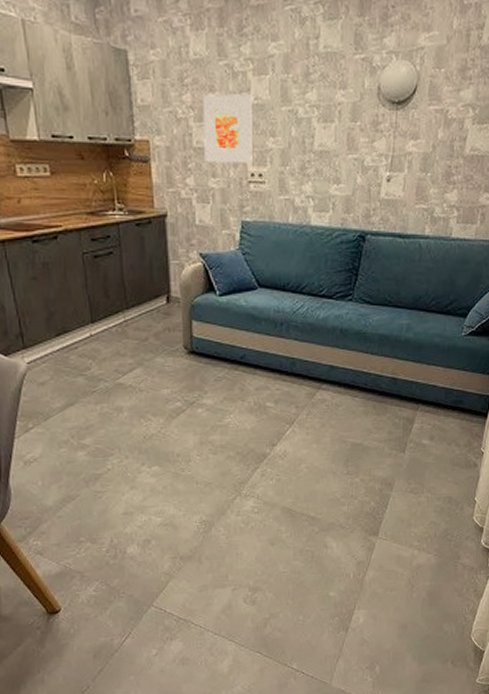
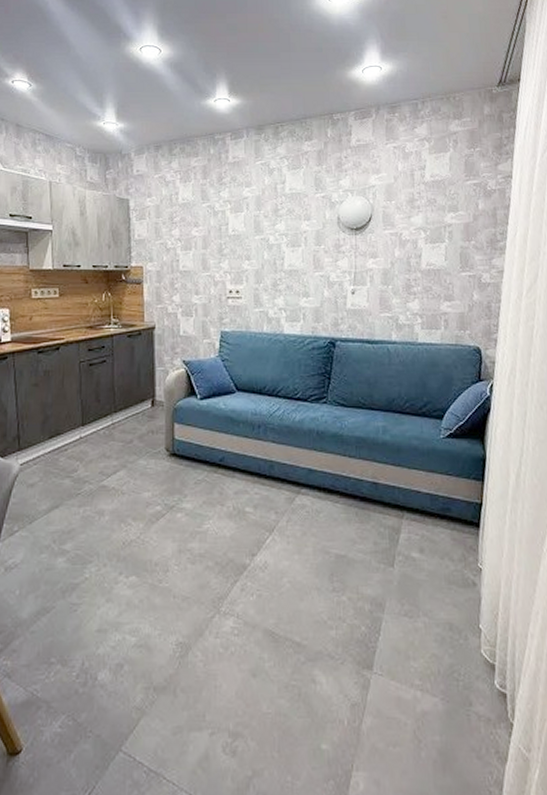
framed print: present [203,94,252,164] -> none [189,228,230,283]

